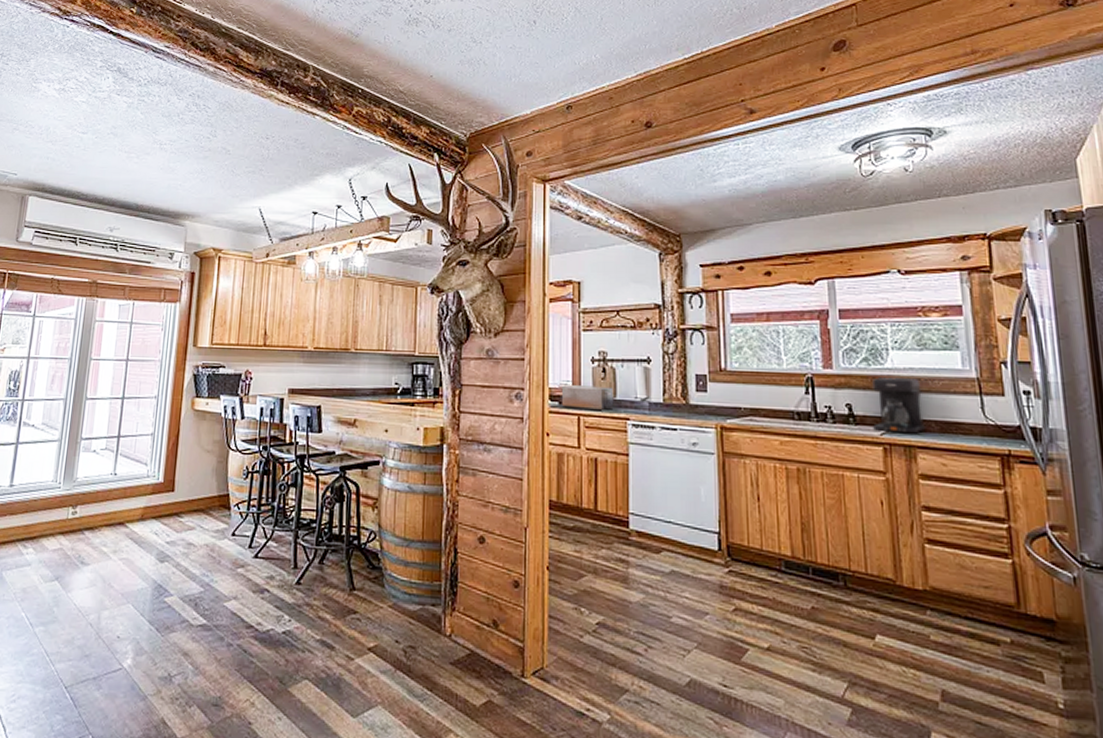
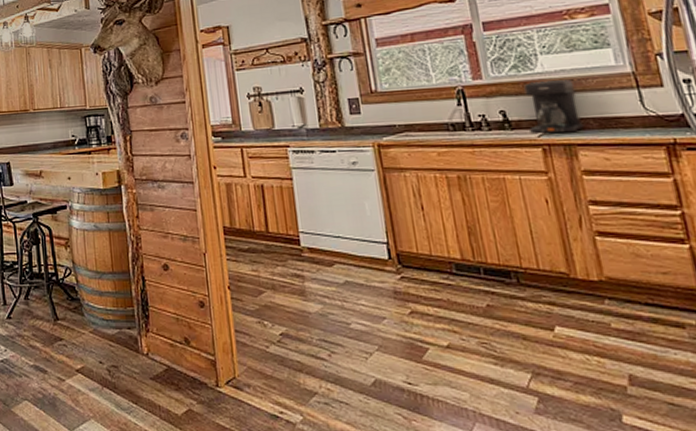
toaster: present [561,385,614,412] -> none [222,118,274,143]

